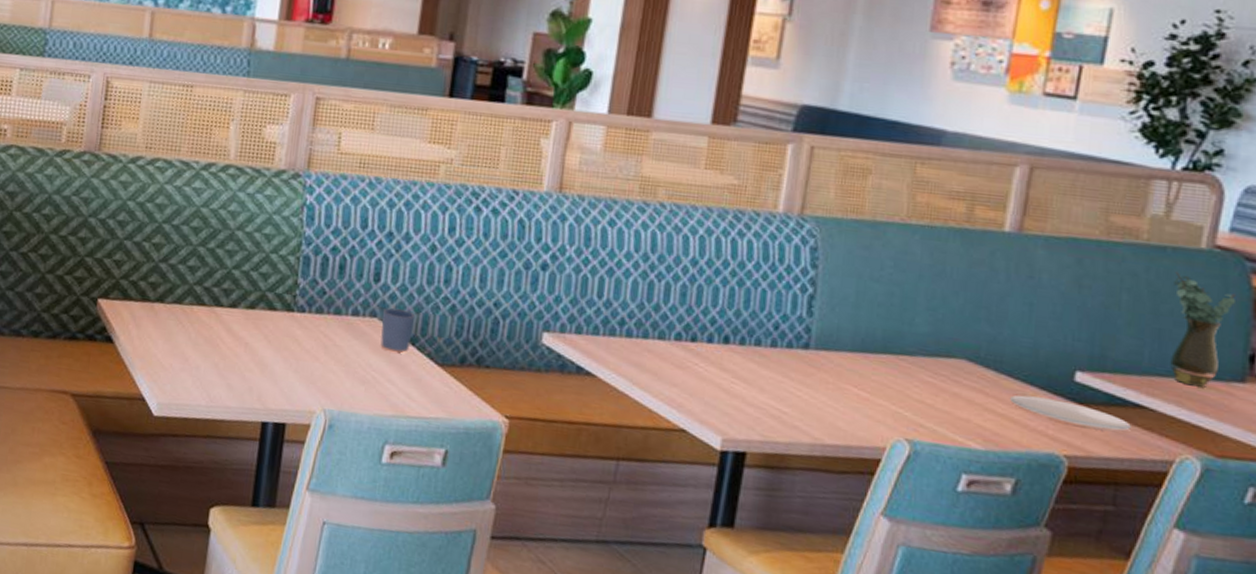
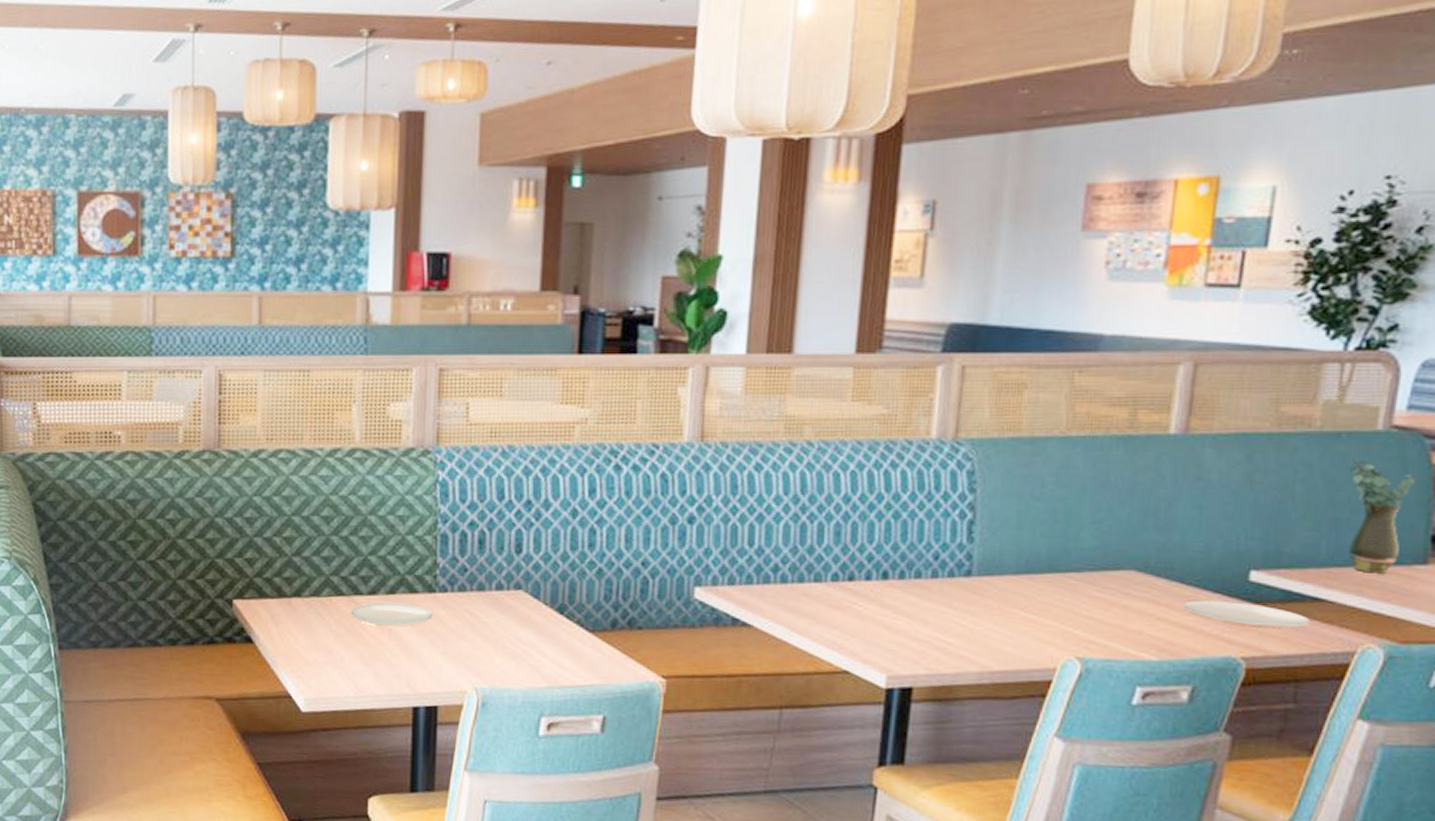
plate: none [210,315,290,343] -> present [351,602,433,628]
mug: present [380,308,415,353] -> none [527,579,562,623]

